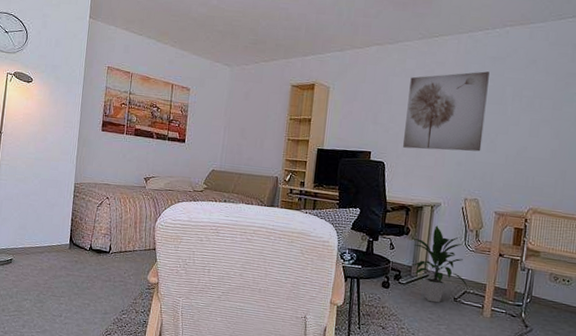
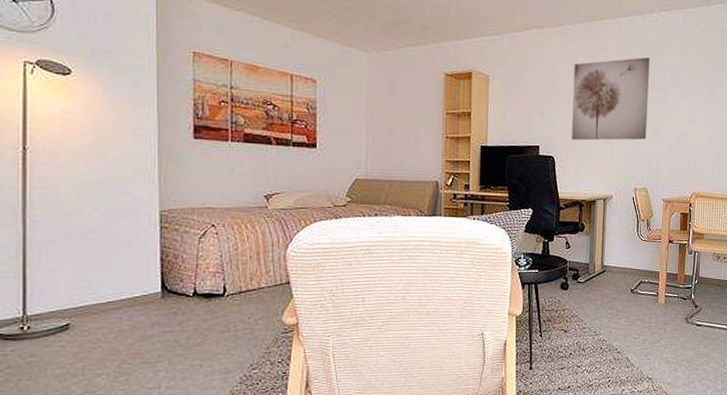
indoor plant: present [412,225,468,303] -> none [587,219,643,297]

